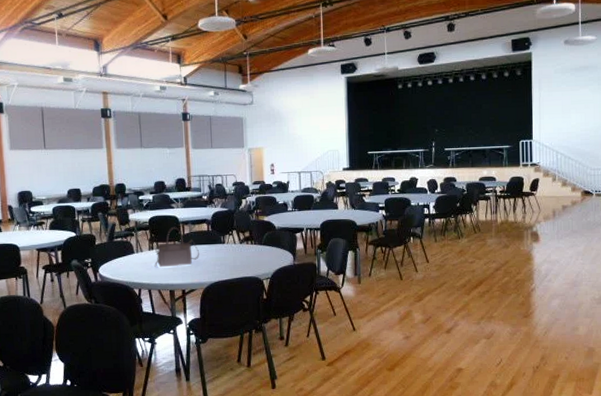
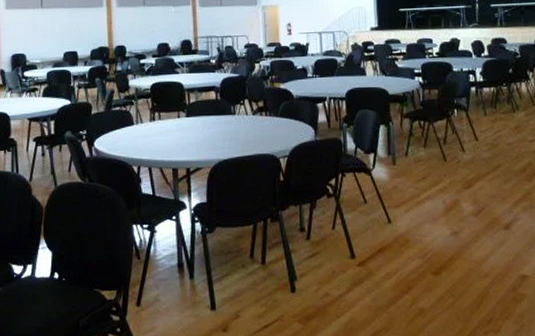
handbag: present [154,227,200,268] -> none [155,95,207,142]

